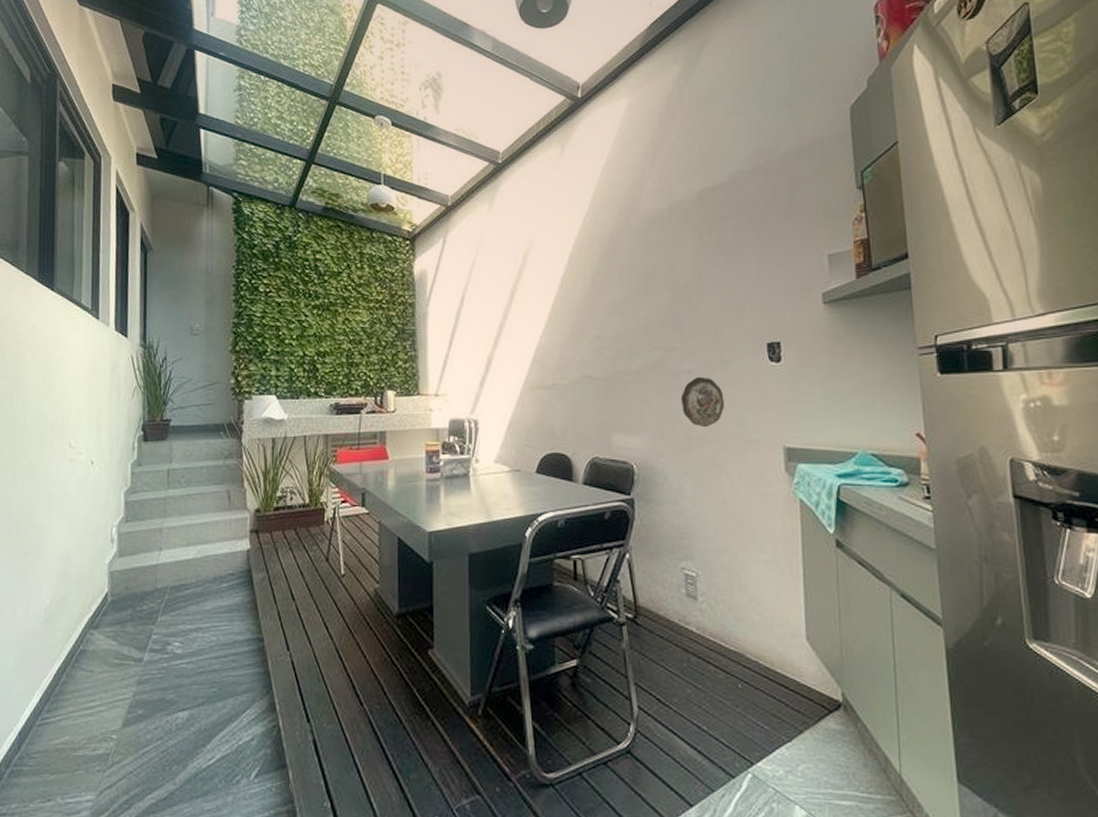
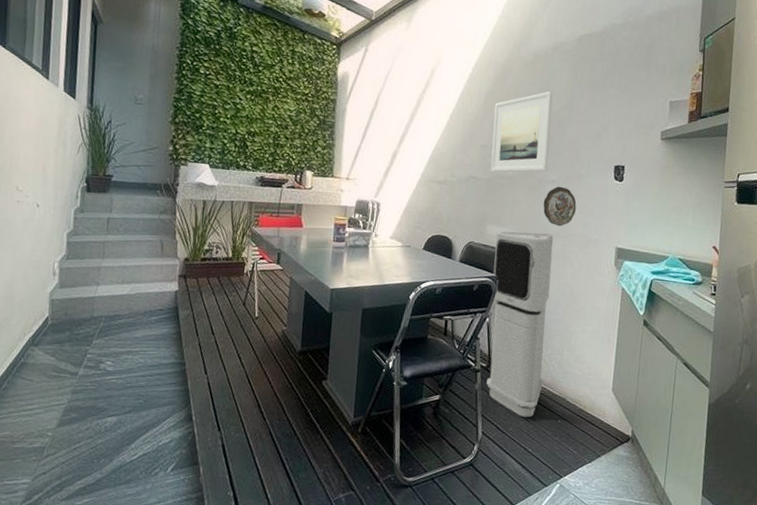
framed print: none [605,261,682,369] -> present [490,91,553,173]
air purifier: none [626,438,711,683] -> present [486,231,554,418]

